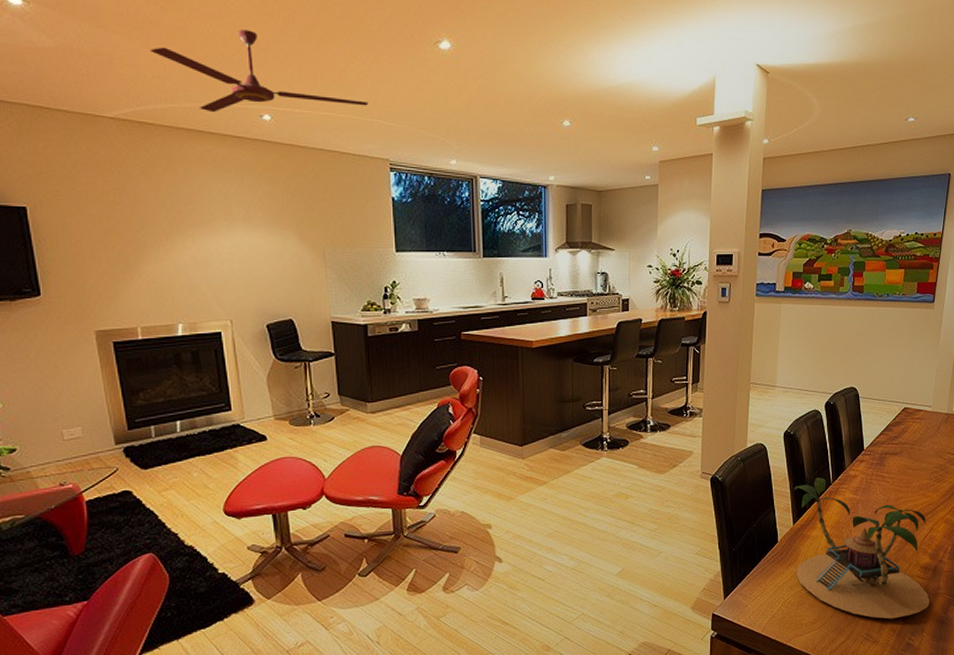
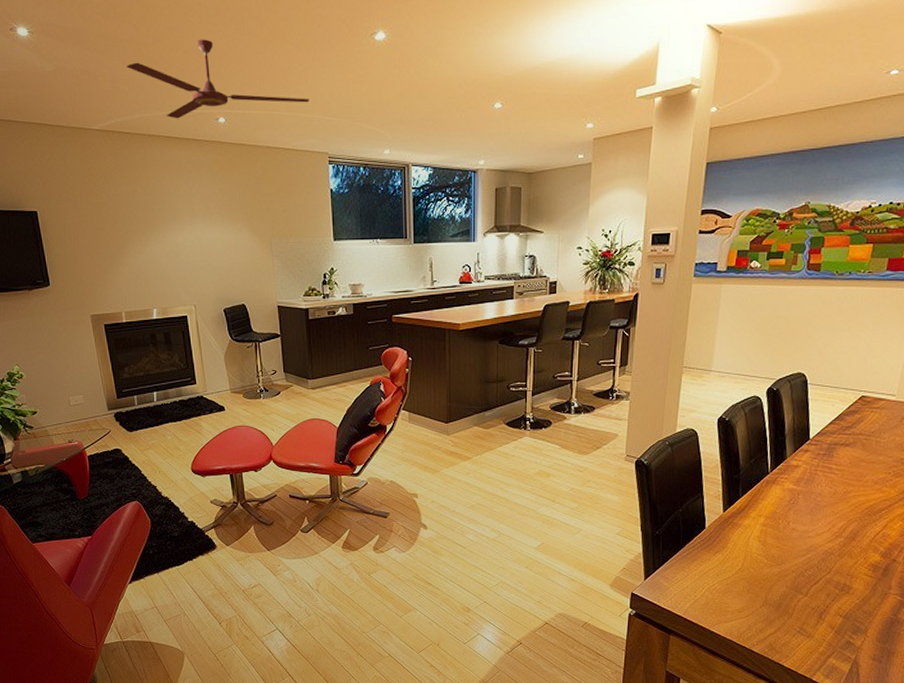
plant: present [795,478,930,619] -> none [724,466,879,615]

